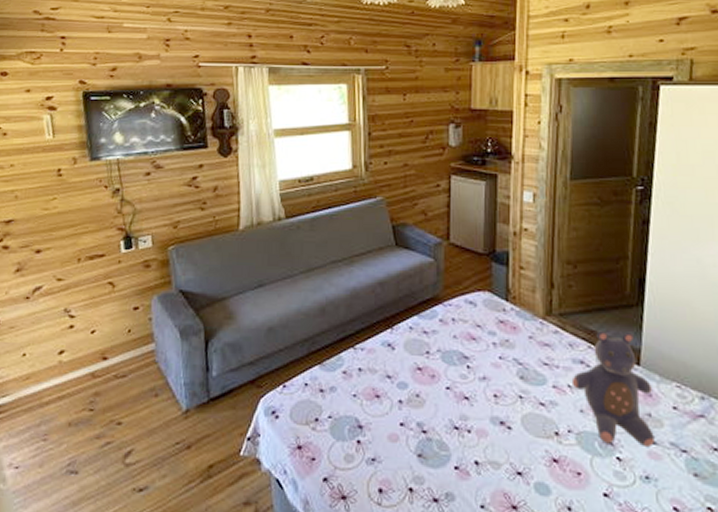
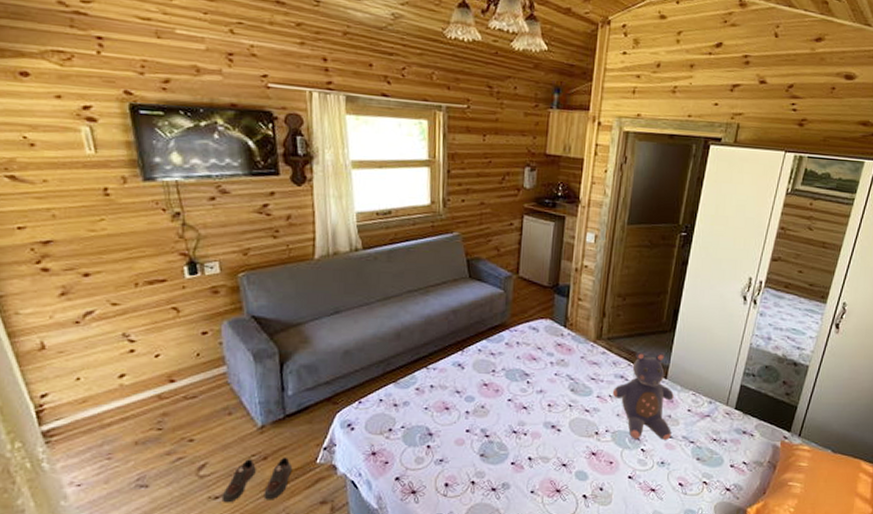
shoe: none [145,446,215,497] -> present [221,457,291,503]

